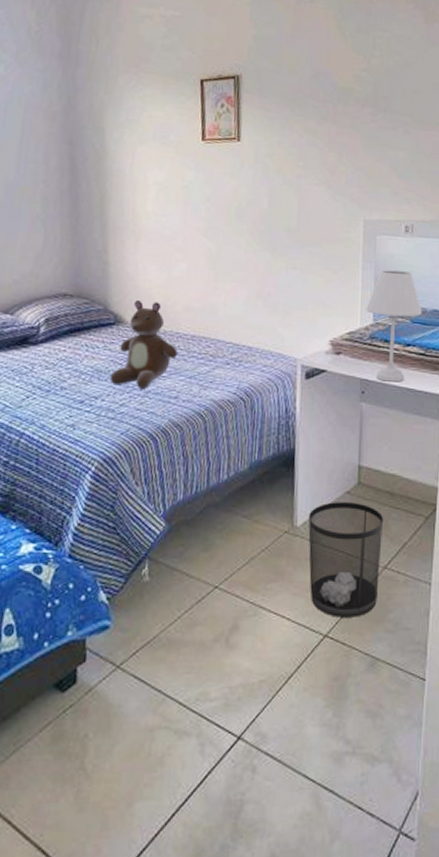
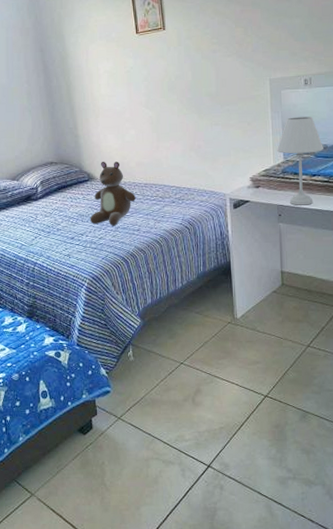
waste bin: present [308,502,384,617] -> none [246,299,305,383]

